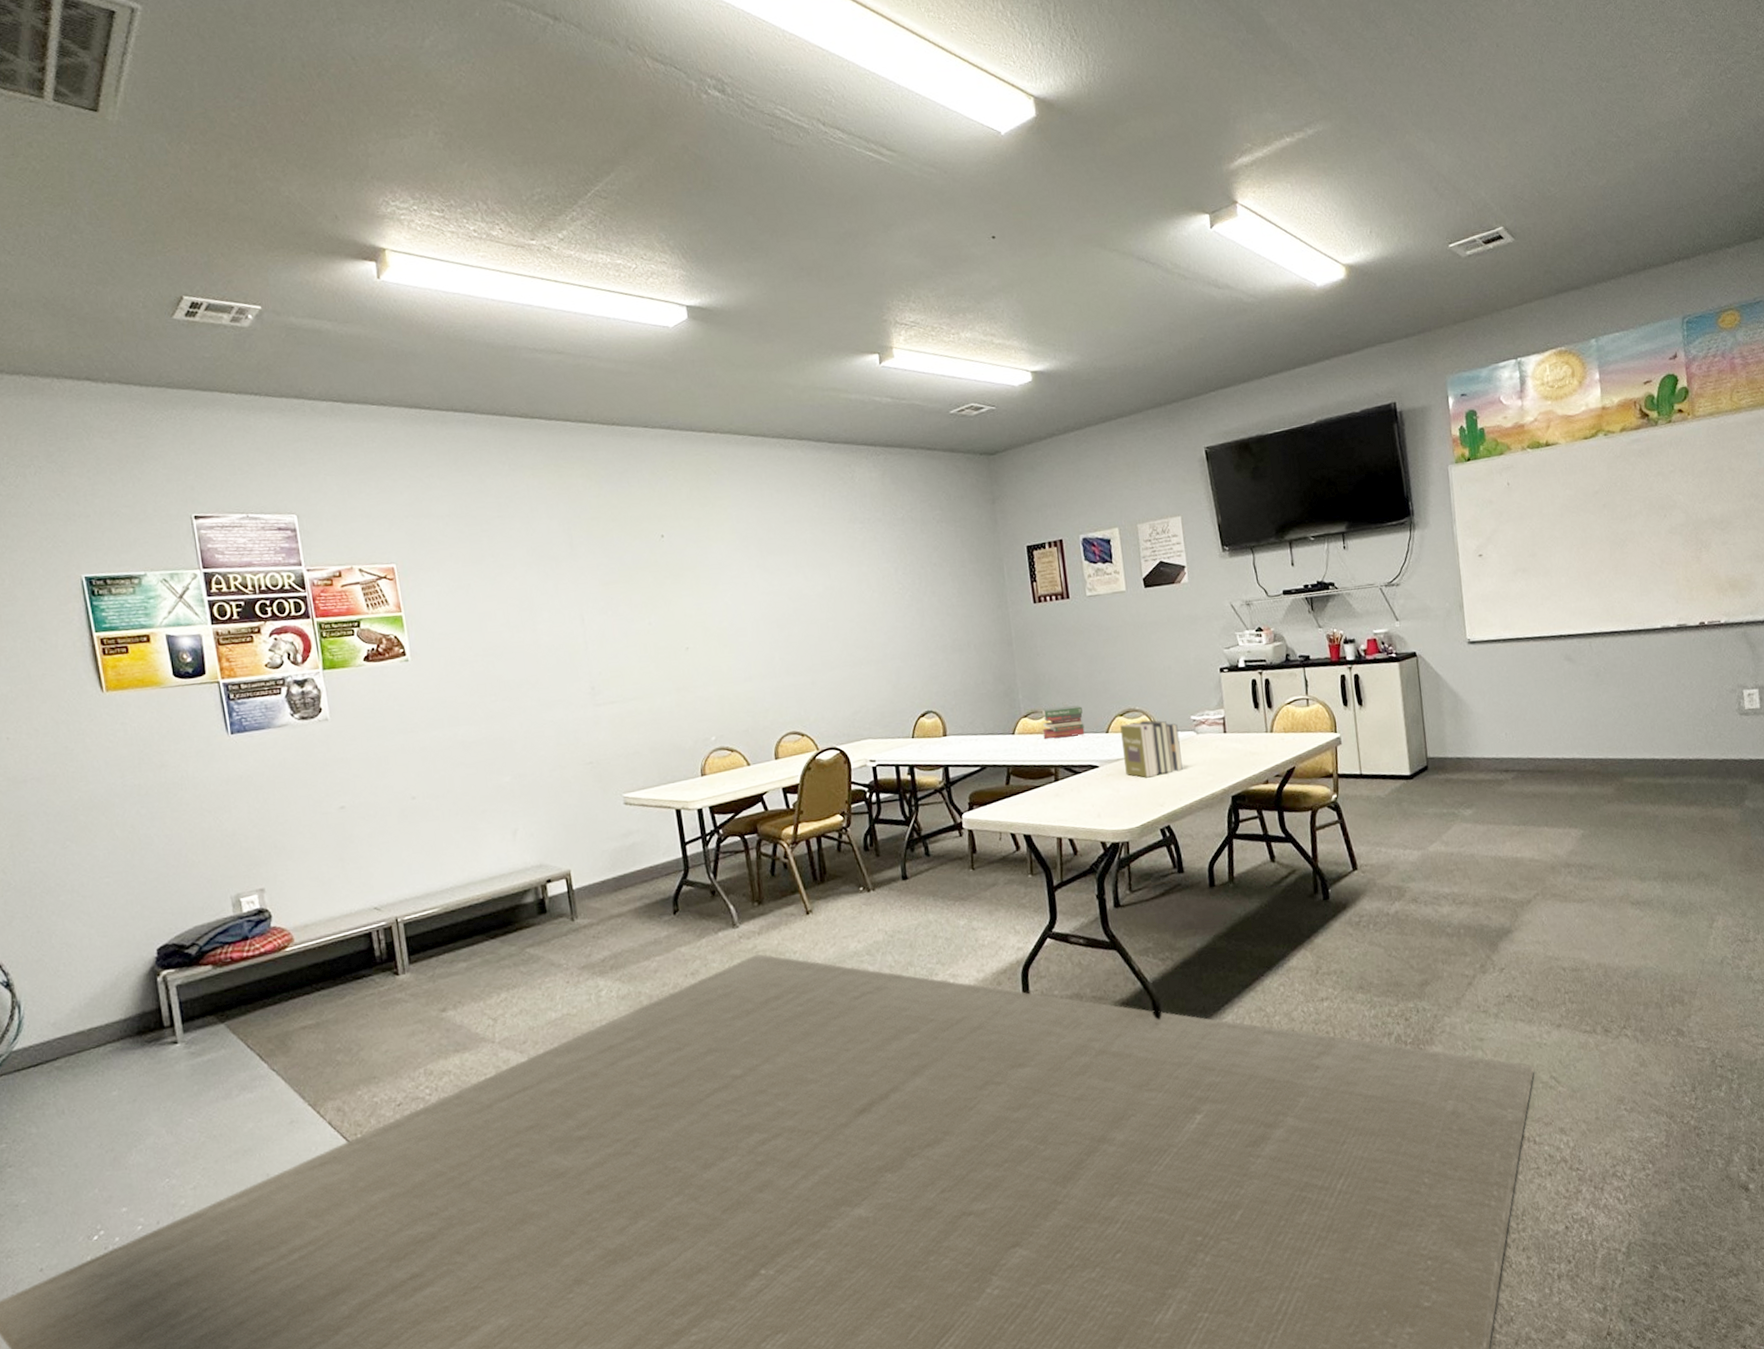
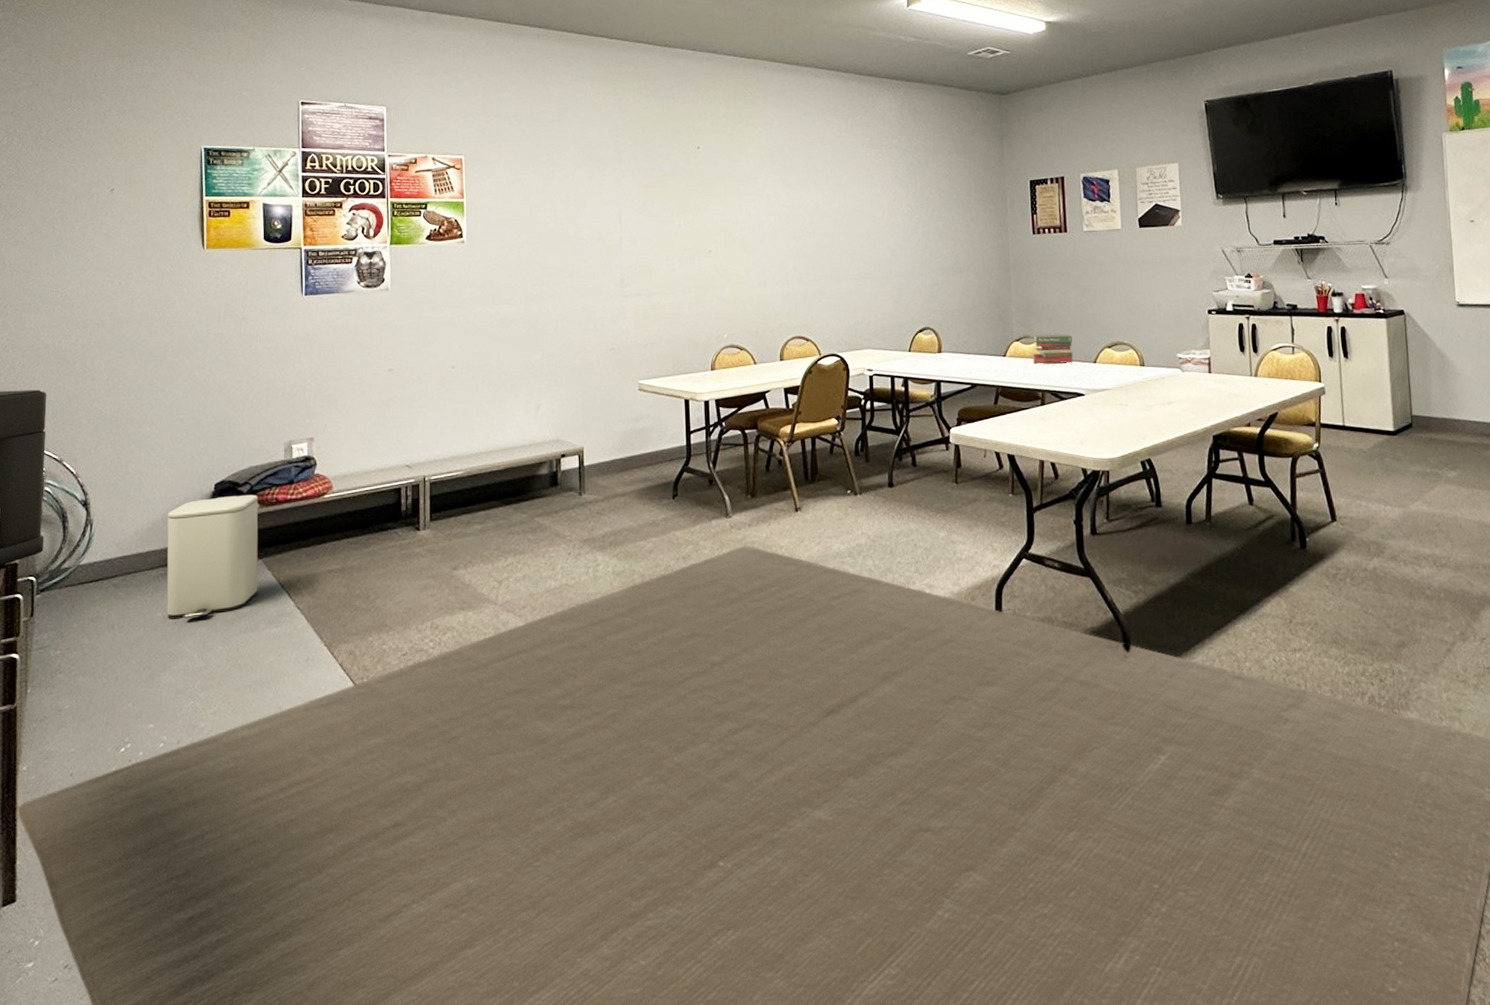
pedal bin: none [106,955,224,1097] -> present [166,494,259,619]
books: present [1120,720,1183,778] -> none [1108,354,1166,410]

